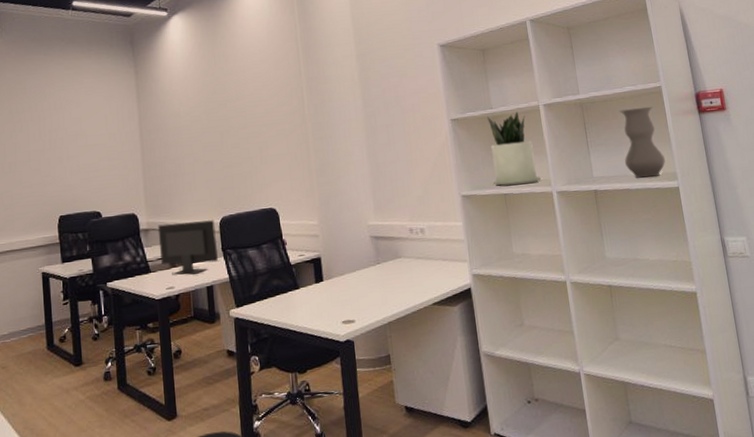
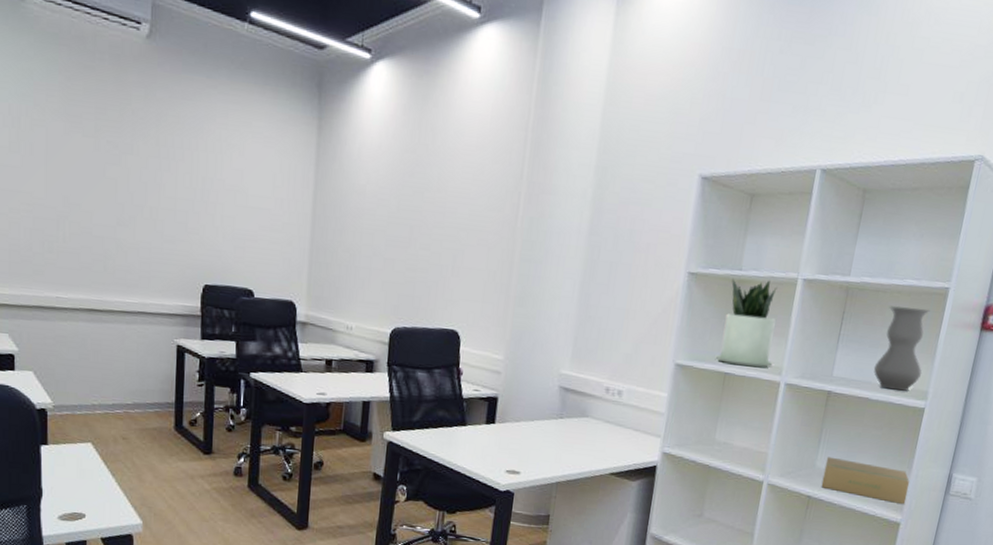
computer monitor: present [157,219,218,275] -> none [315,320,385,385]
box: none [613,244,694,276] -> present [821,456,909,505]

